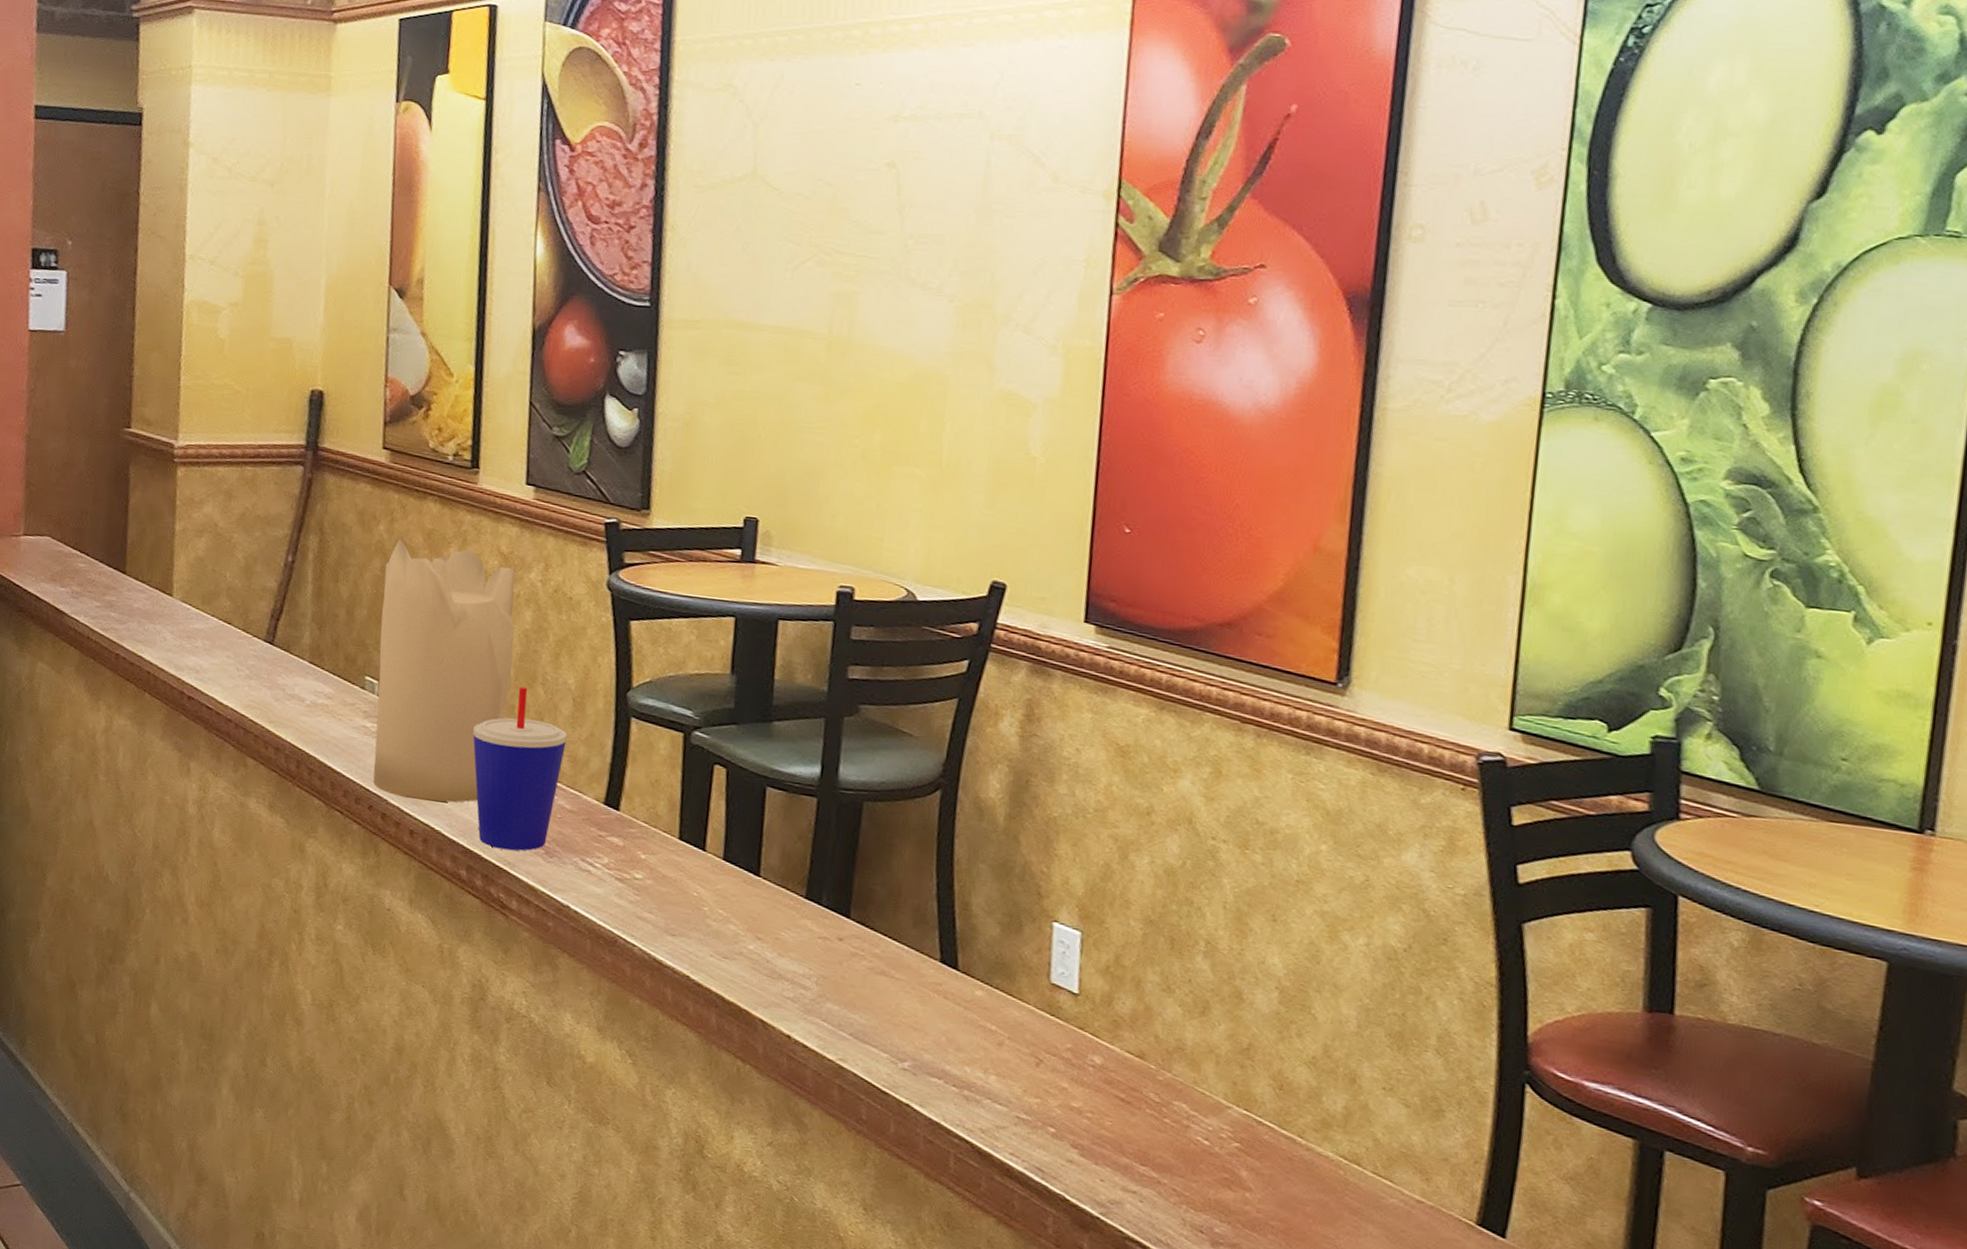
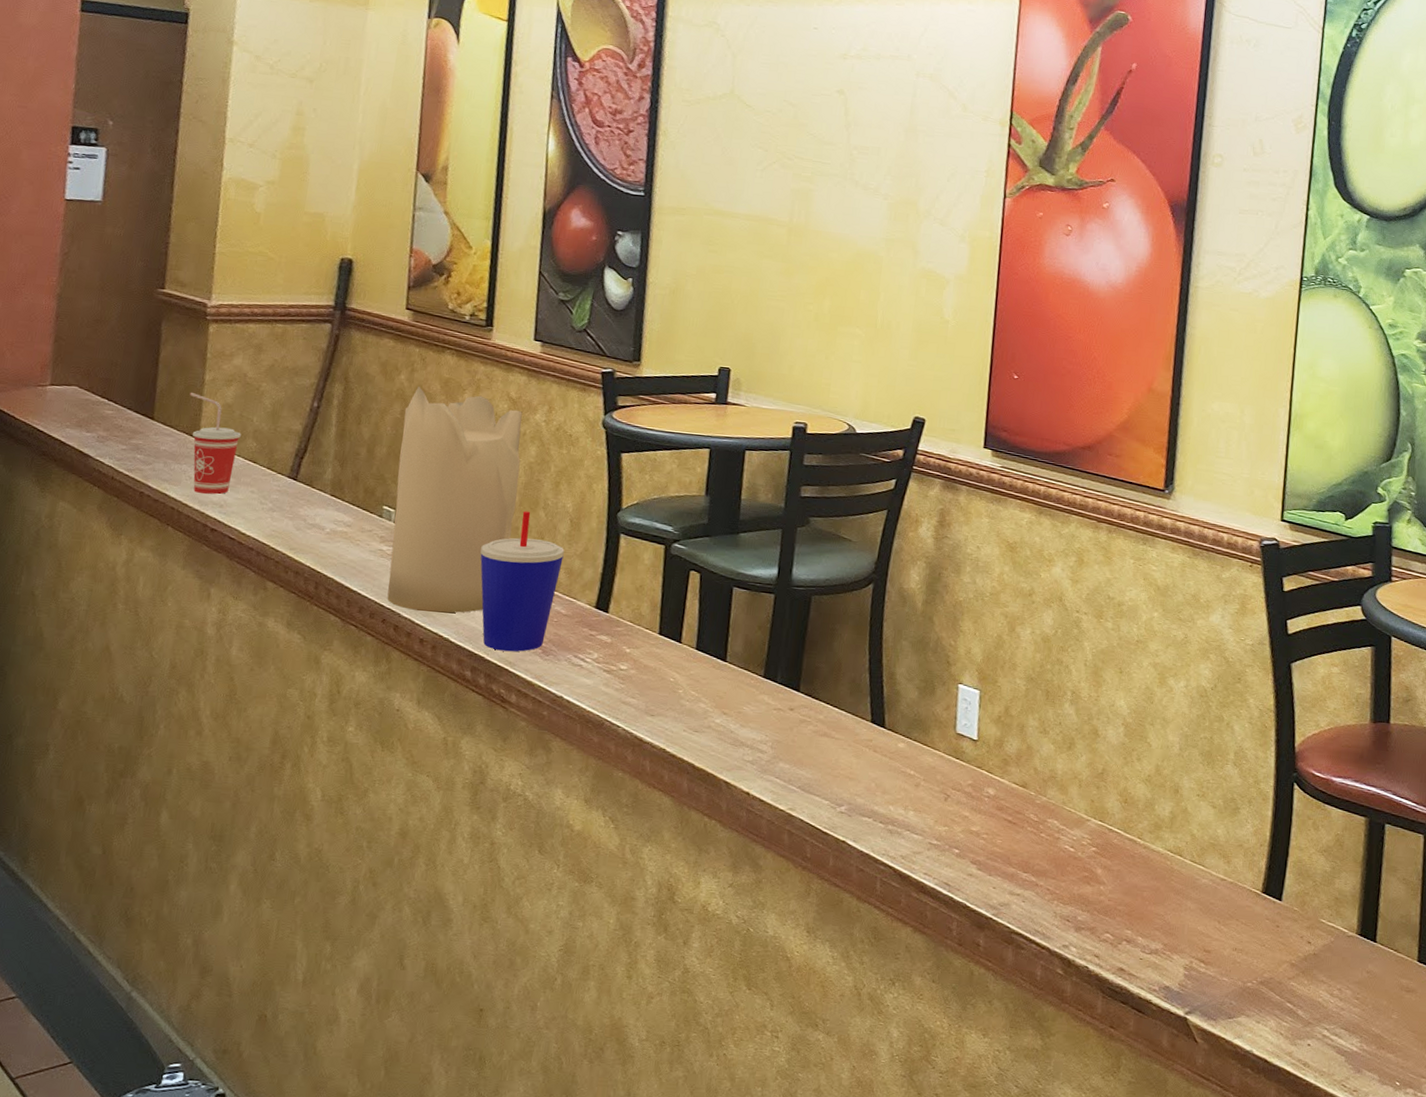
beverage cup: none [160,543,215,659] -> present [189,392,241,495]

